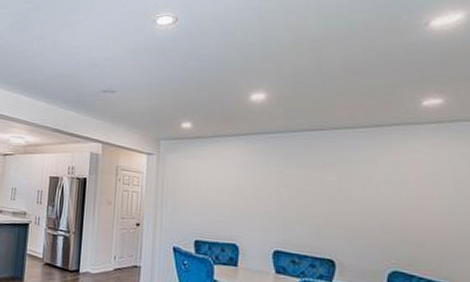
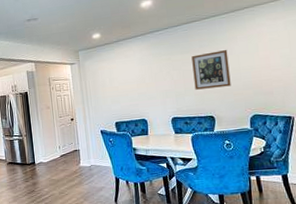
wall art: none [311,173,364,224] -> present [191,50,231,90]

